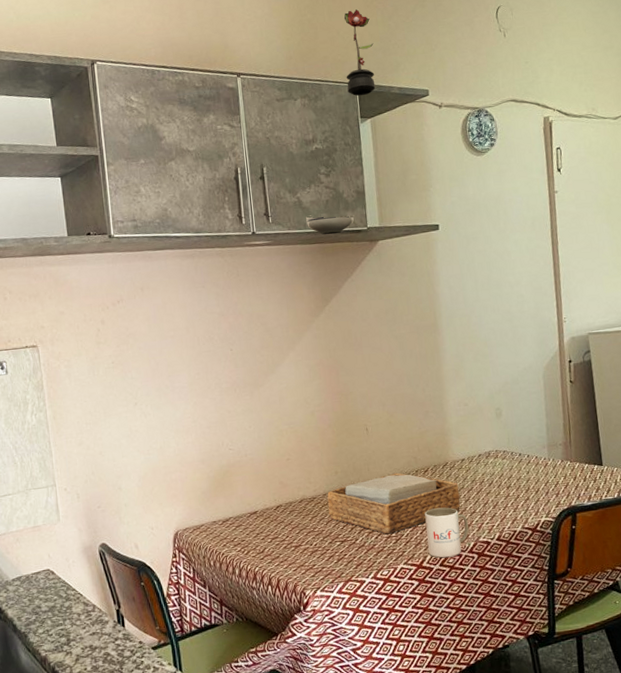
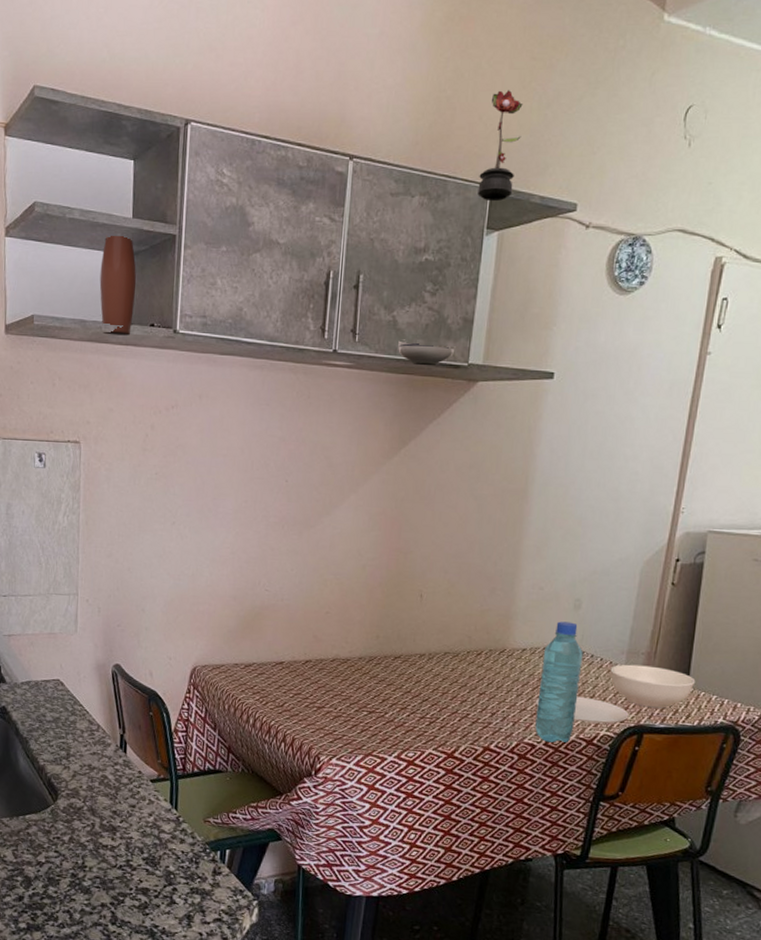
vase: none [33,162,71,248] -> present [99,235,137,336]
napkin holder: present [327,472,461,535] -> none [360,649,513,715]
mug: present [424,507,469,558] -> none [463,696,516,753]
water bottle: none [479,429,519,537] -> present [535,621,583,743]
plate: none [482,491,561,514] -> present [536,696,629,724]
bowl: none [537,453,608,490] -> present [610,664,696,709]

